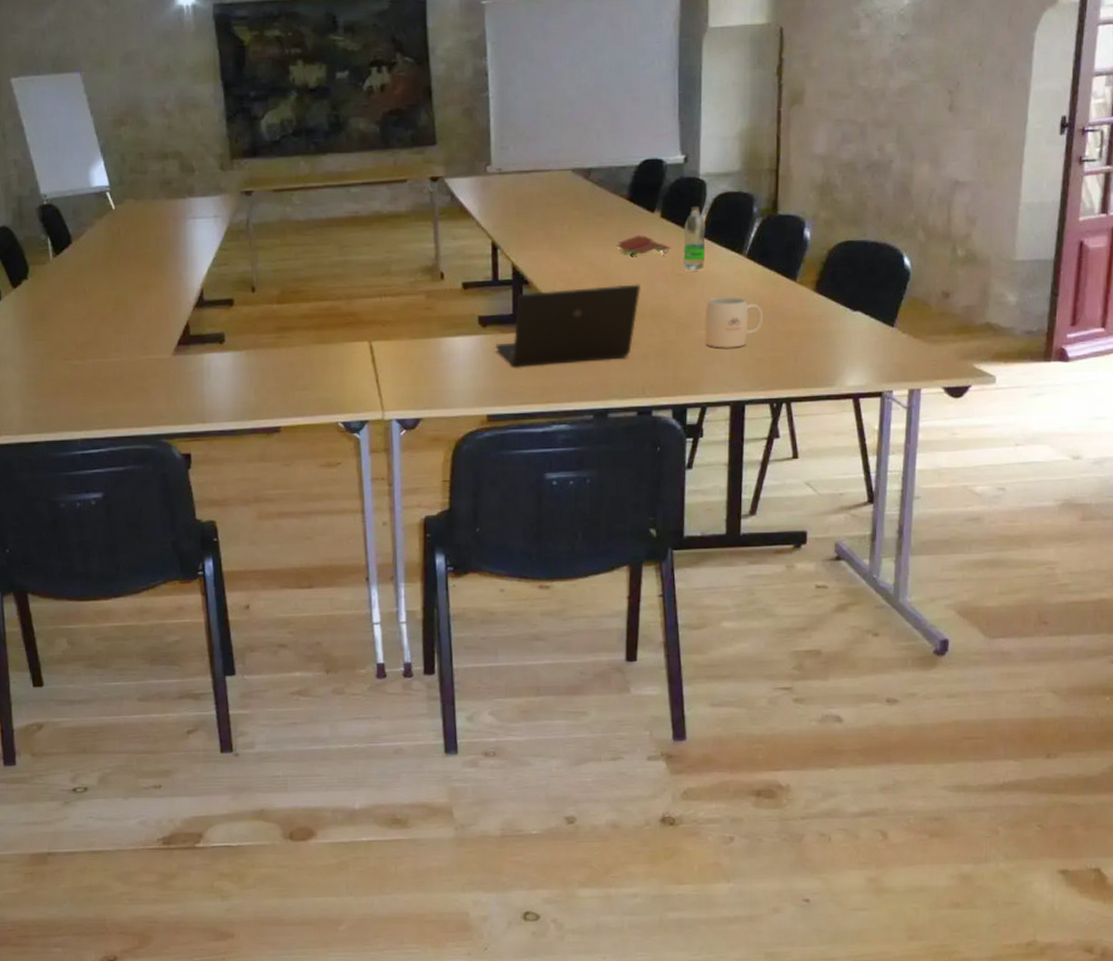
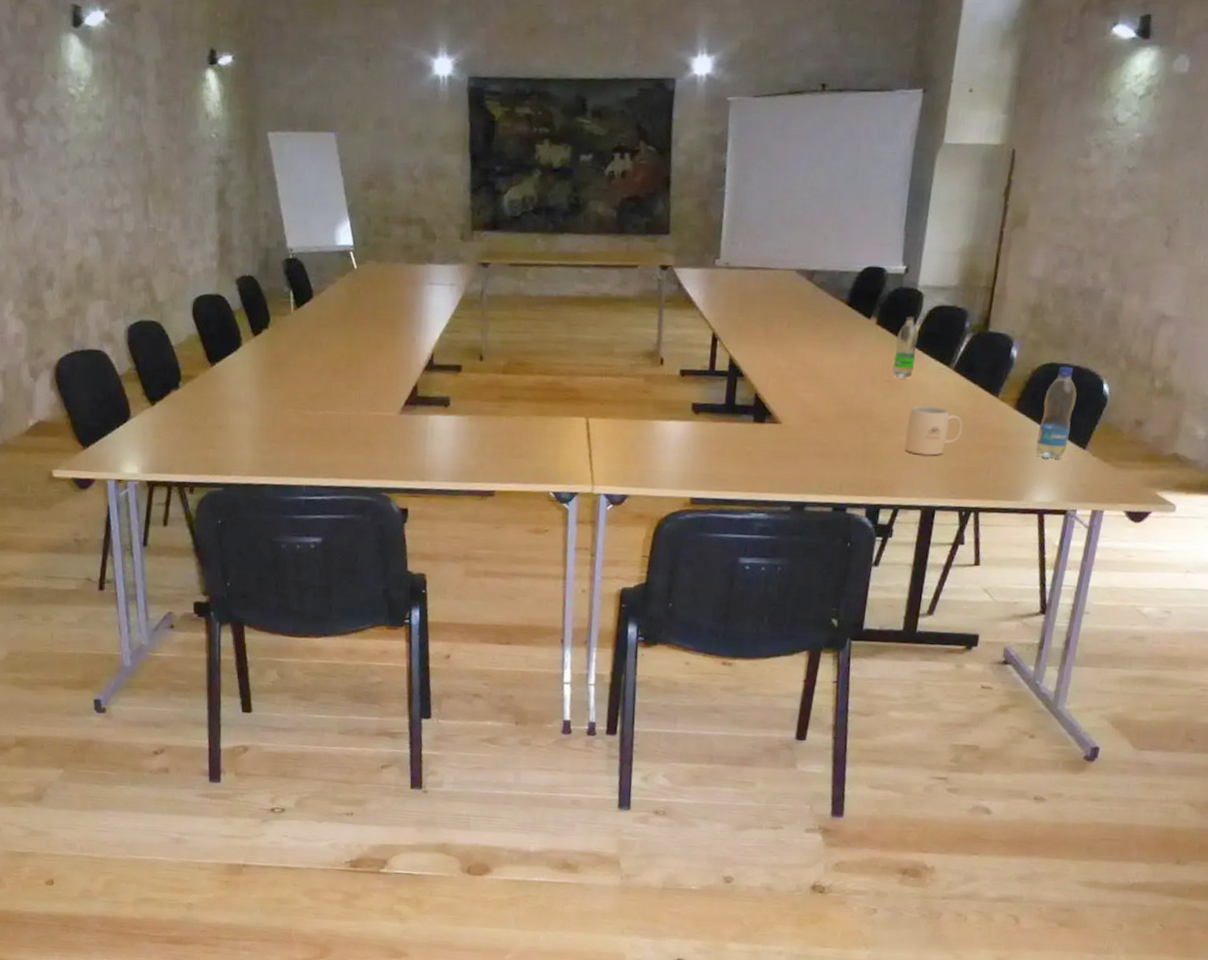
laptop: present [495,284,640,367] -> none [705,384,849,456]
papers: present [616,235,672,256] -> none [831,339,883,361]
bottle: none [842,243,877,340] -> present [1035,366,1077,459]

